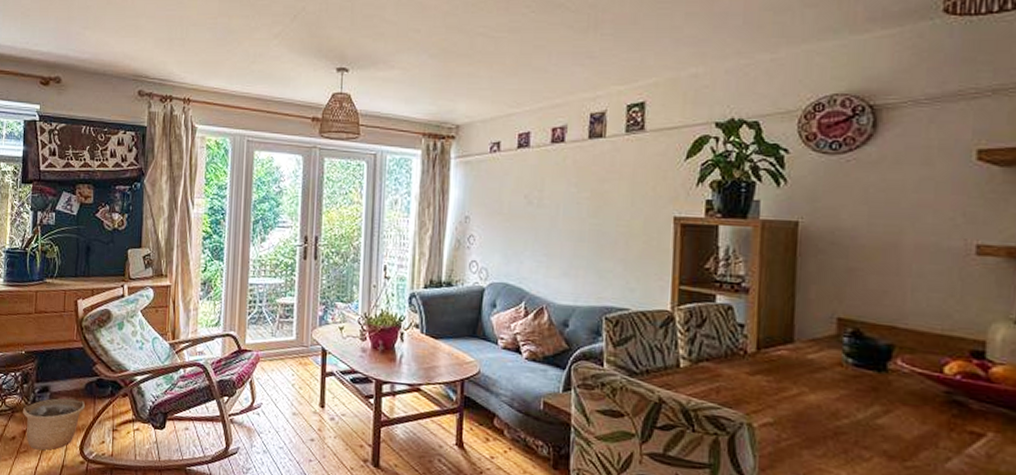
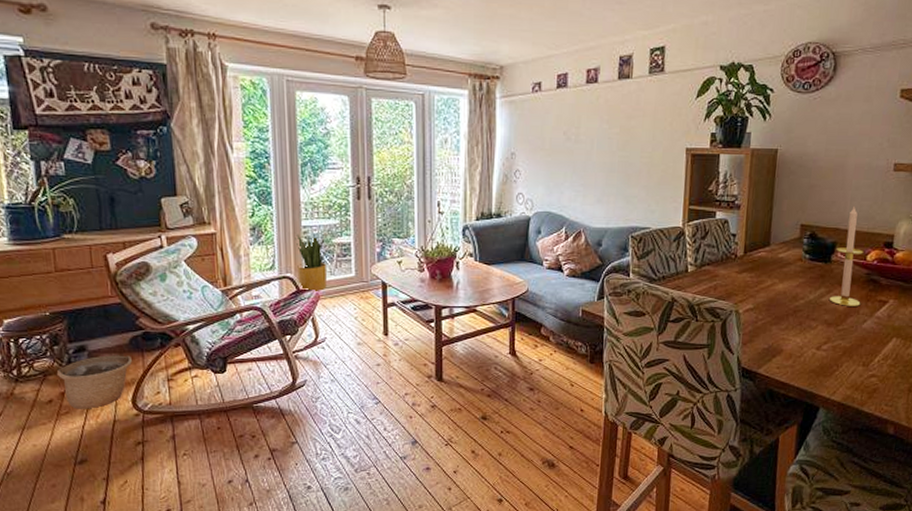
planter: none [240,289,273,354] -> present [295,232,330,292]
candle: none [887,298,940,437] -> present [829,205,864,306]

